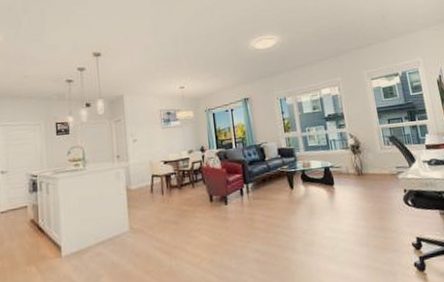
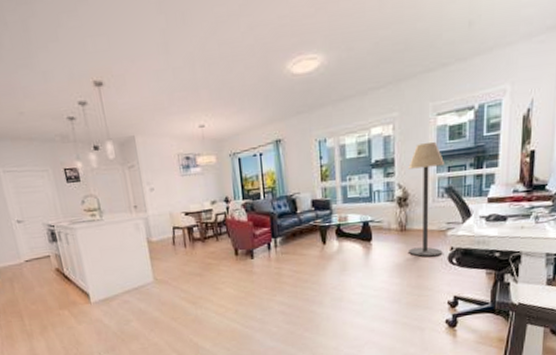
floor lamp: none [355,100,398,200] -> present [408,142,445,257]

